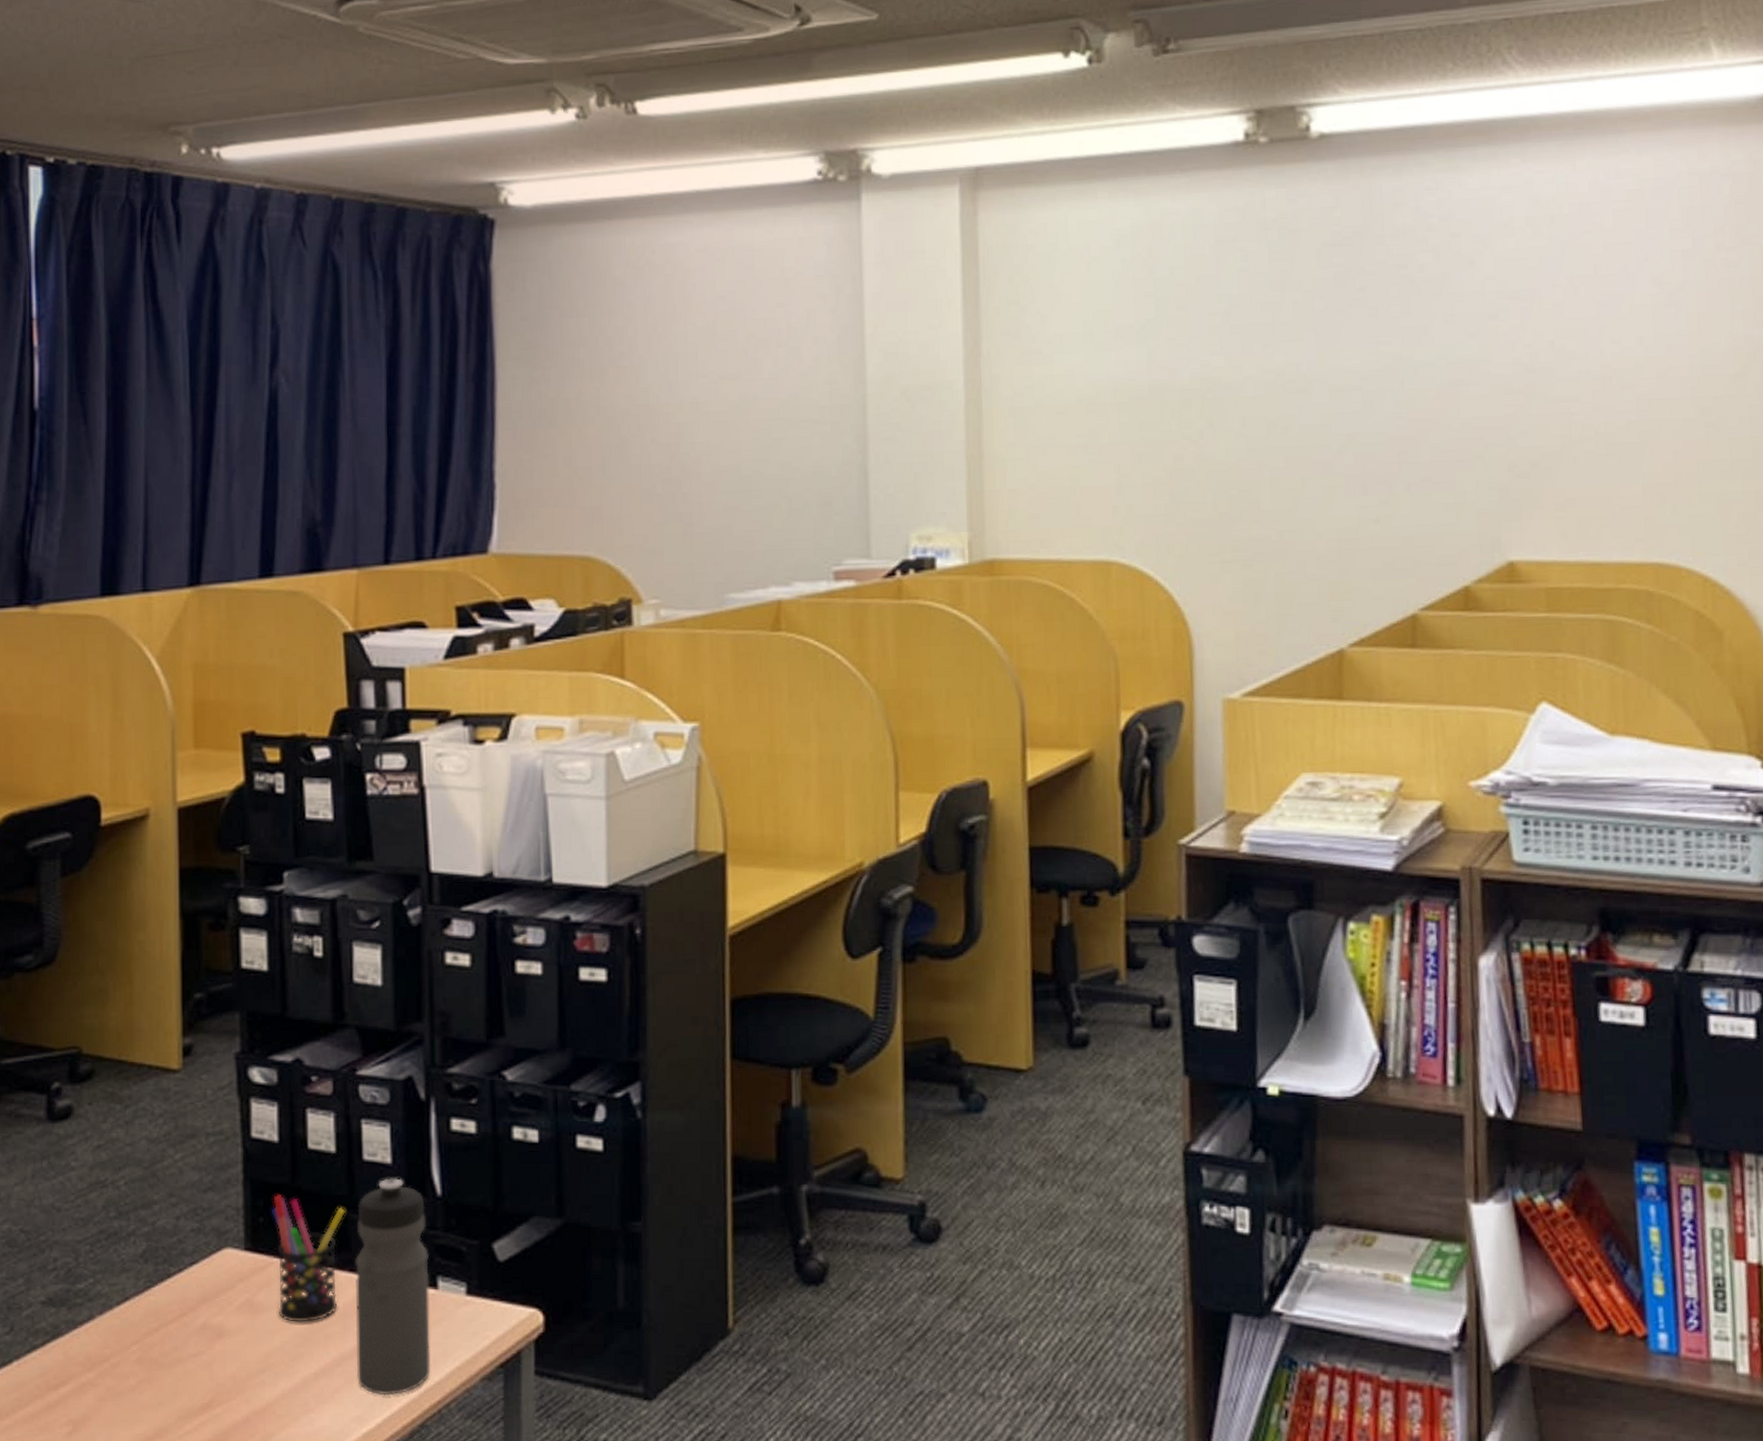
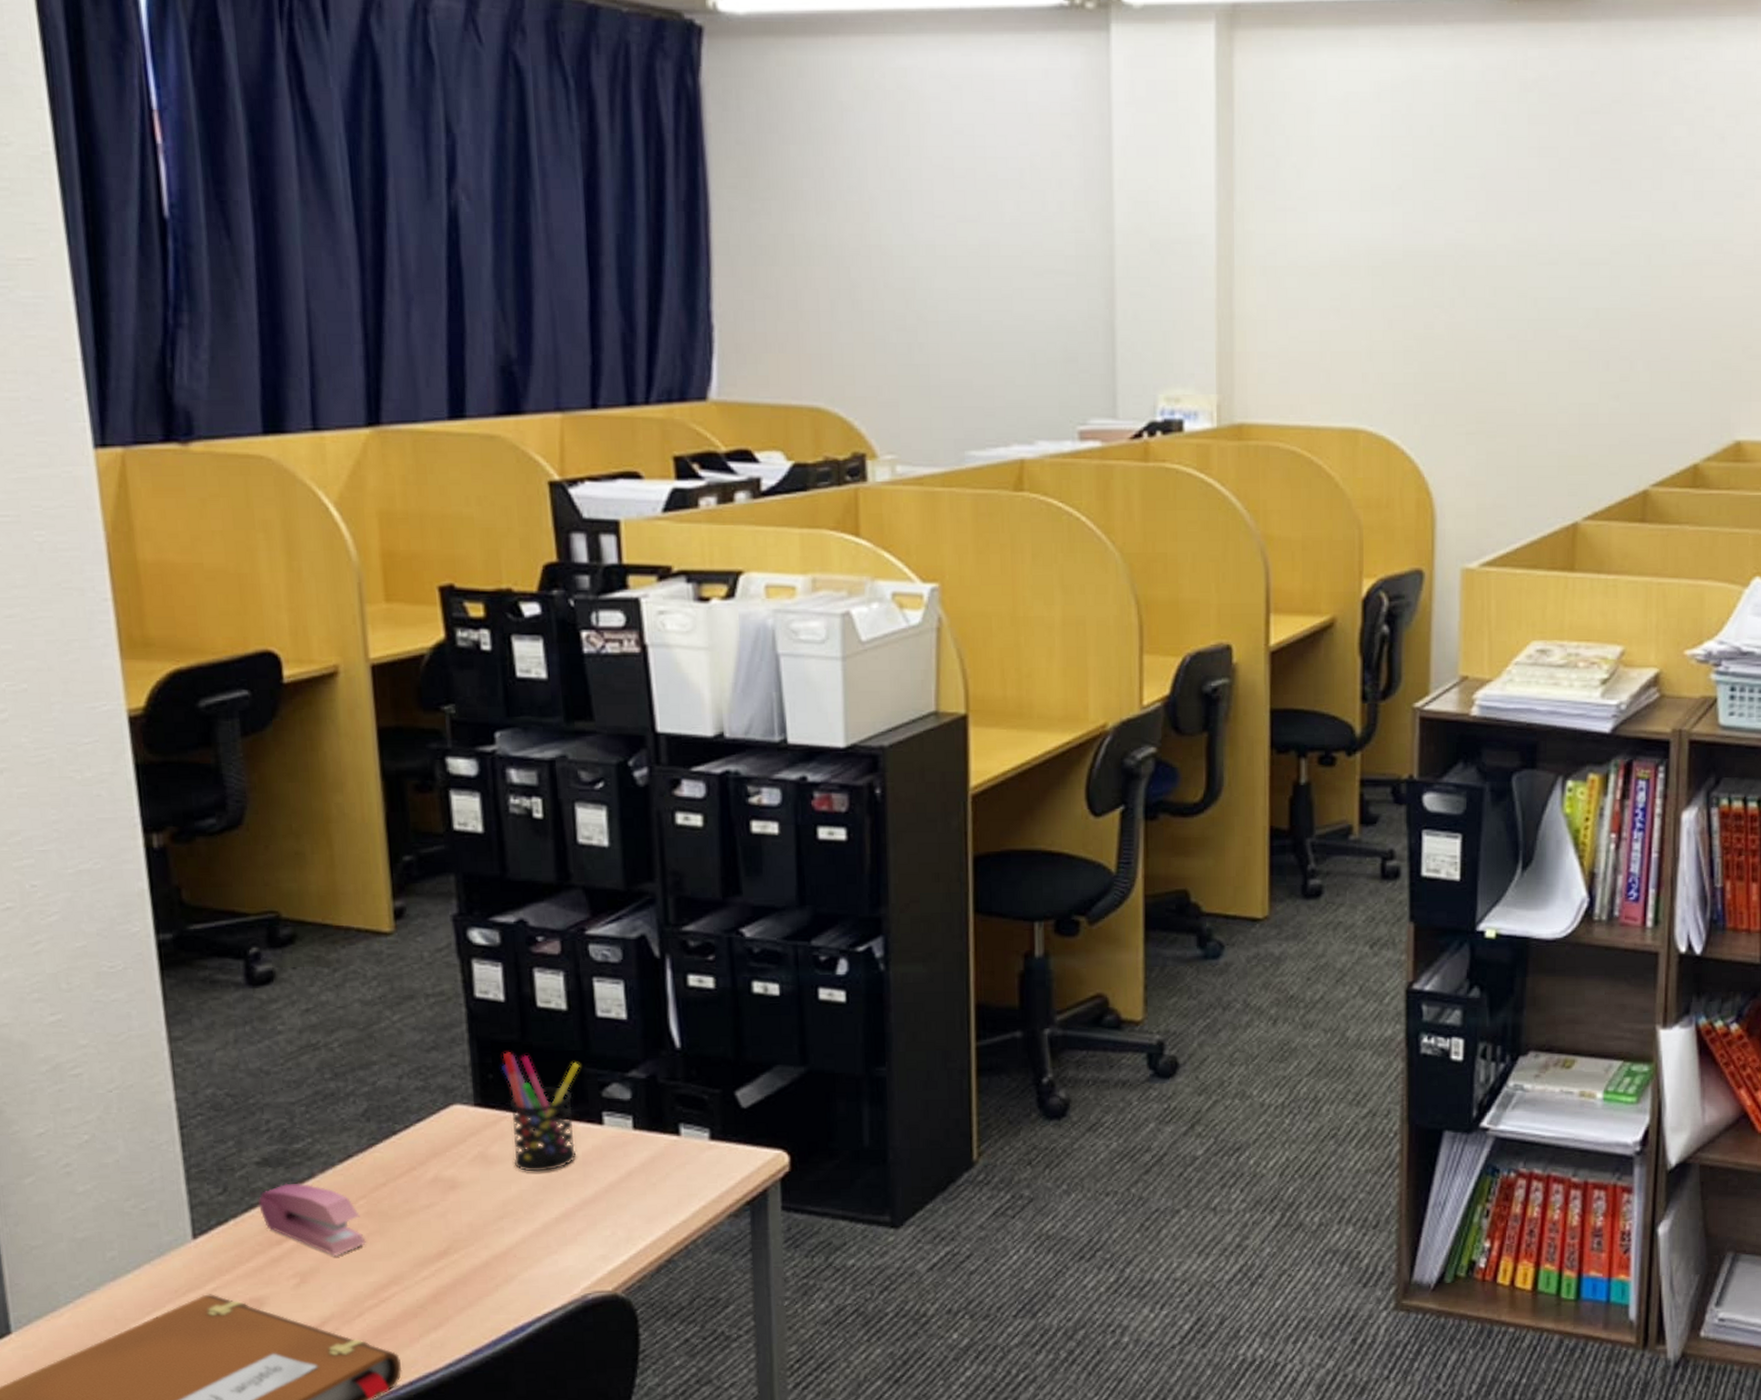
stapler: none [40,1324,136,1404] -> present [258,1183,366,1256]
water bottle: present [354,1178,431,1396] -> none [592,1033,676,1236]

